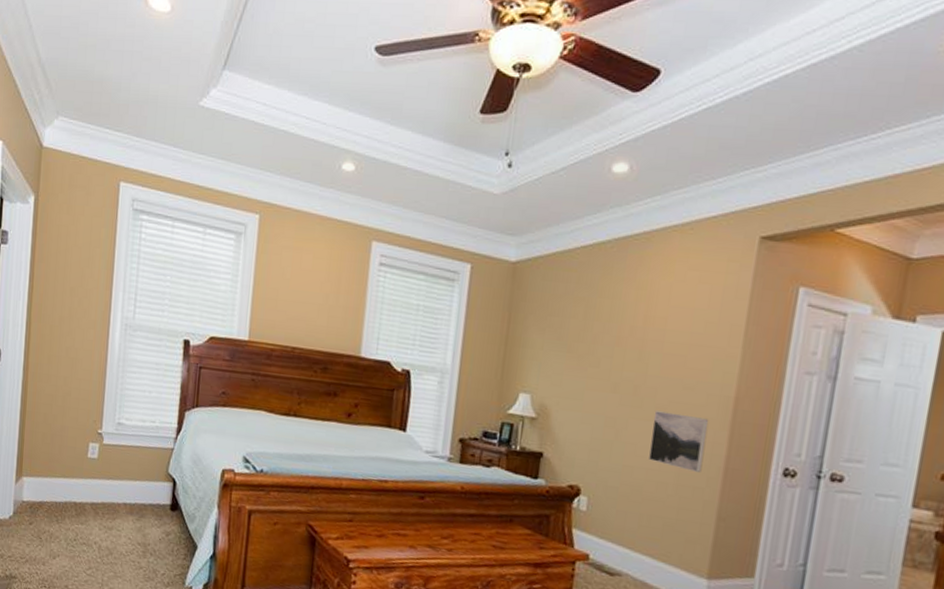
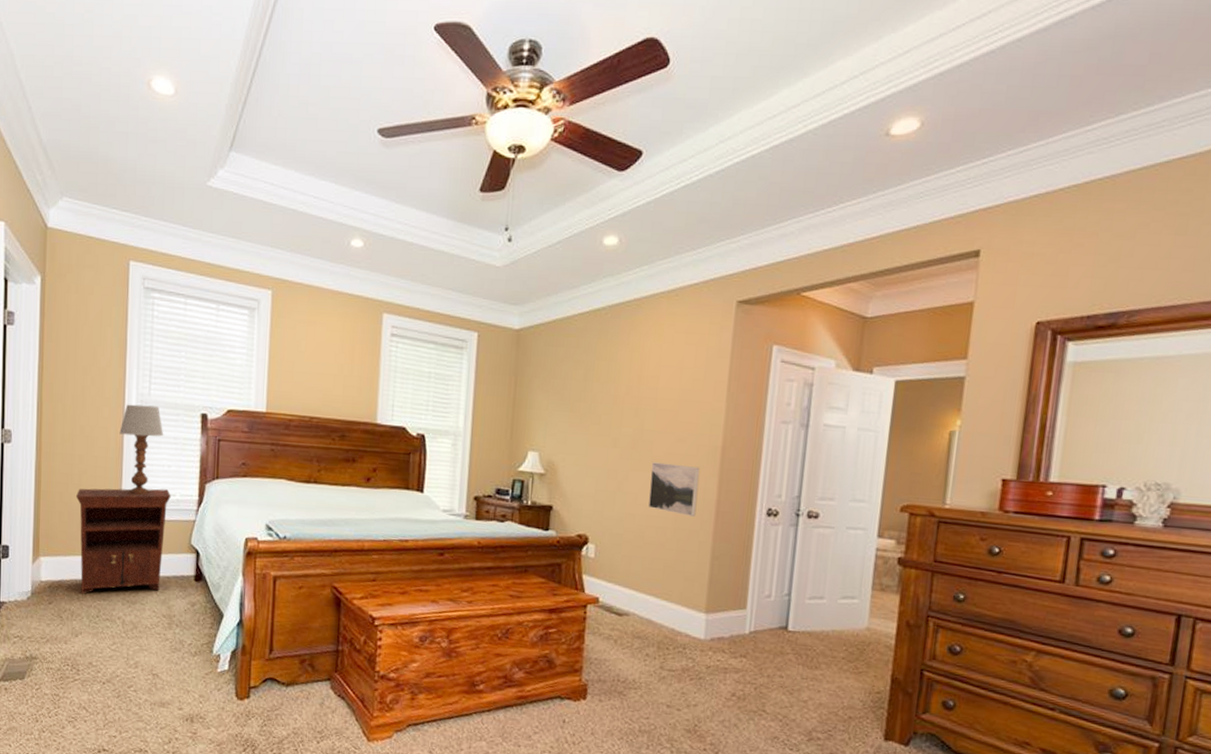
nightstand: none [59,410,151,518] -> present [76,488,171,595]
table lamp: none [103,327,147,421] -> present [119,404,164,496]

